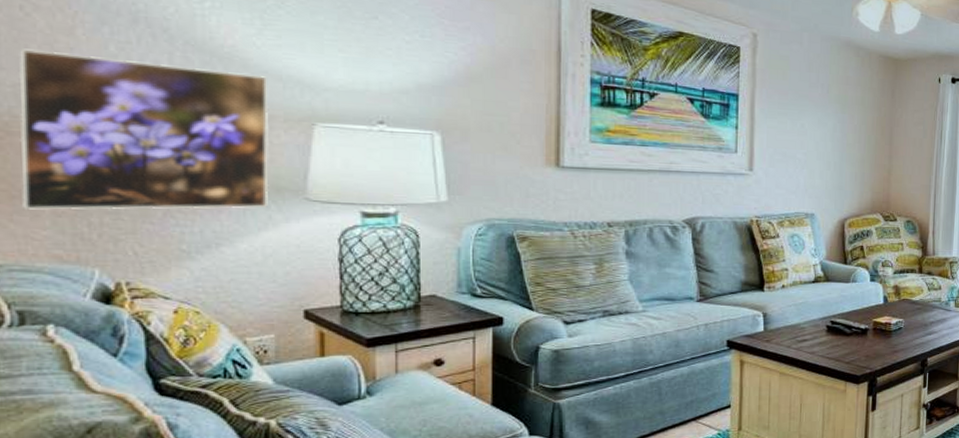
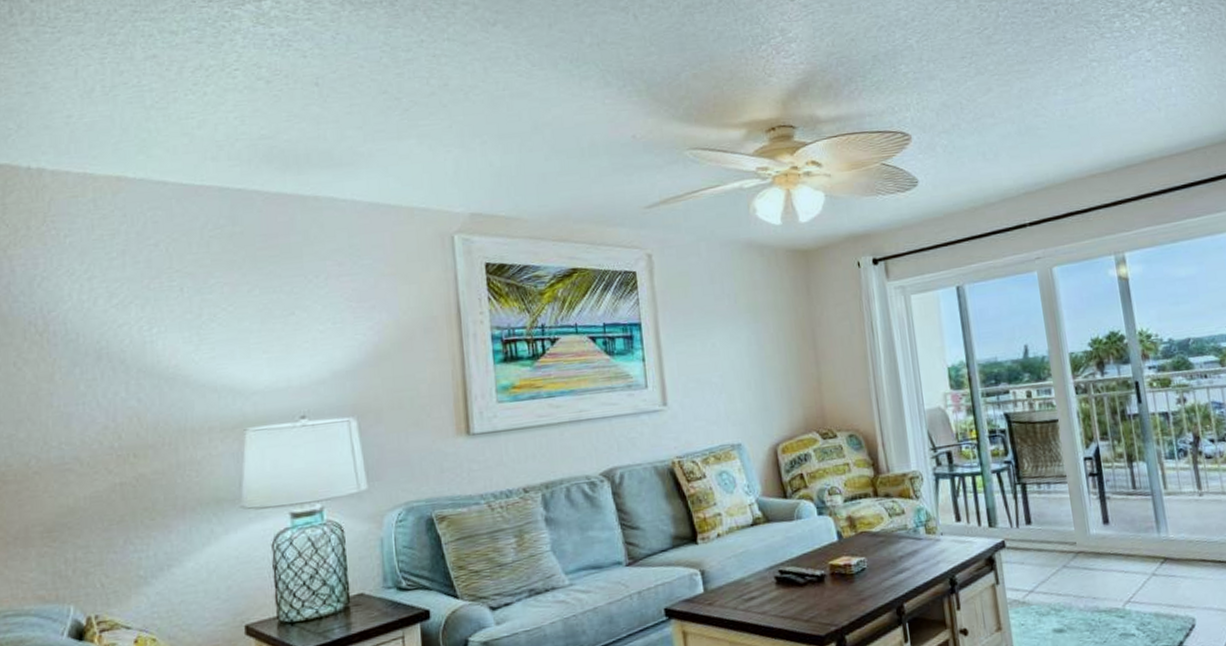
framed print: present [18,48,269,210] -> none [12,390,210,554]

